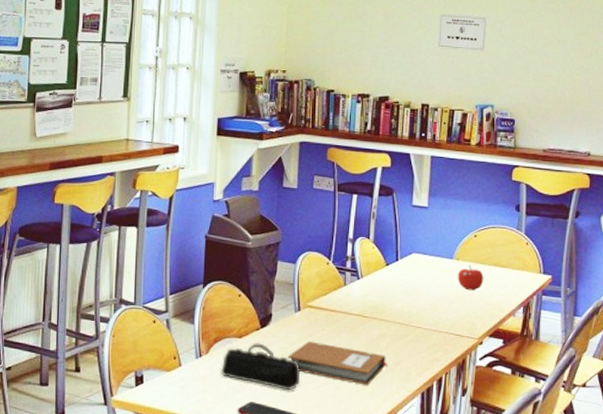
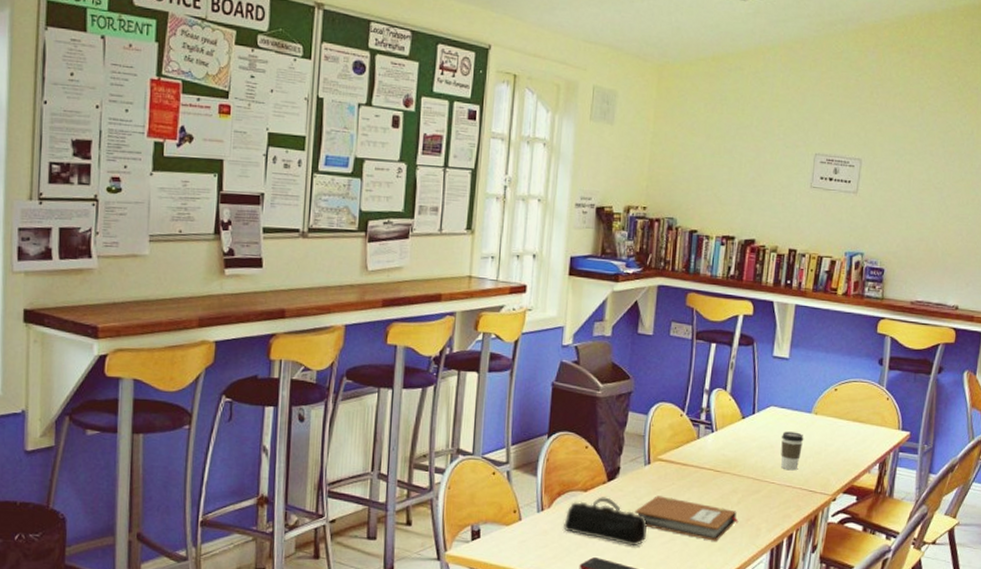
coffee cup: none [424,277,448,315] -> present [781,431,804,471]
fruit: present [457,265,484,291] -> none [814,420,842,446]

